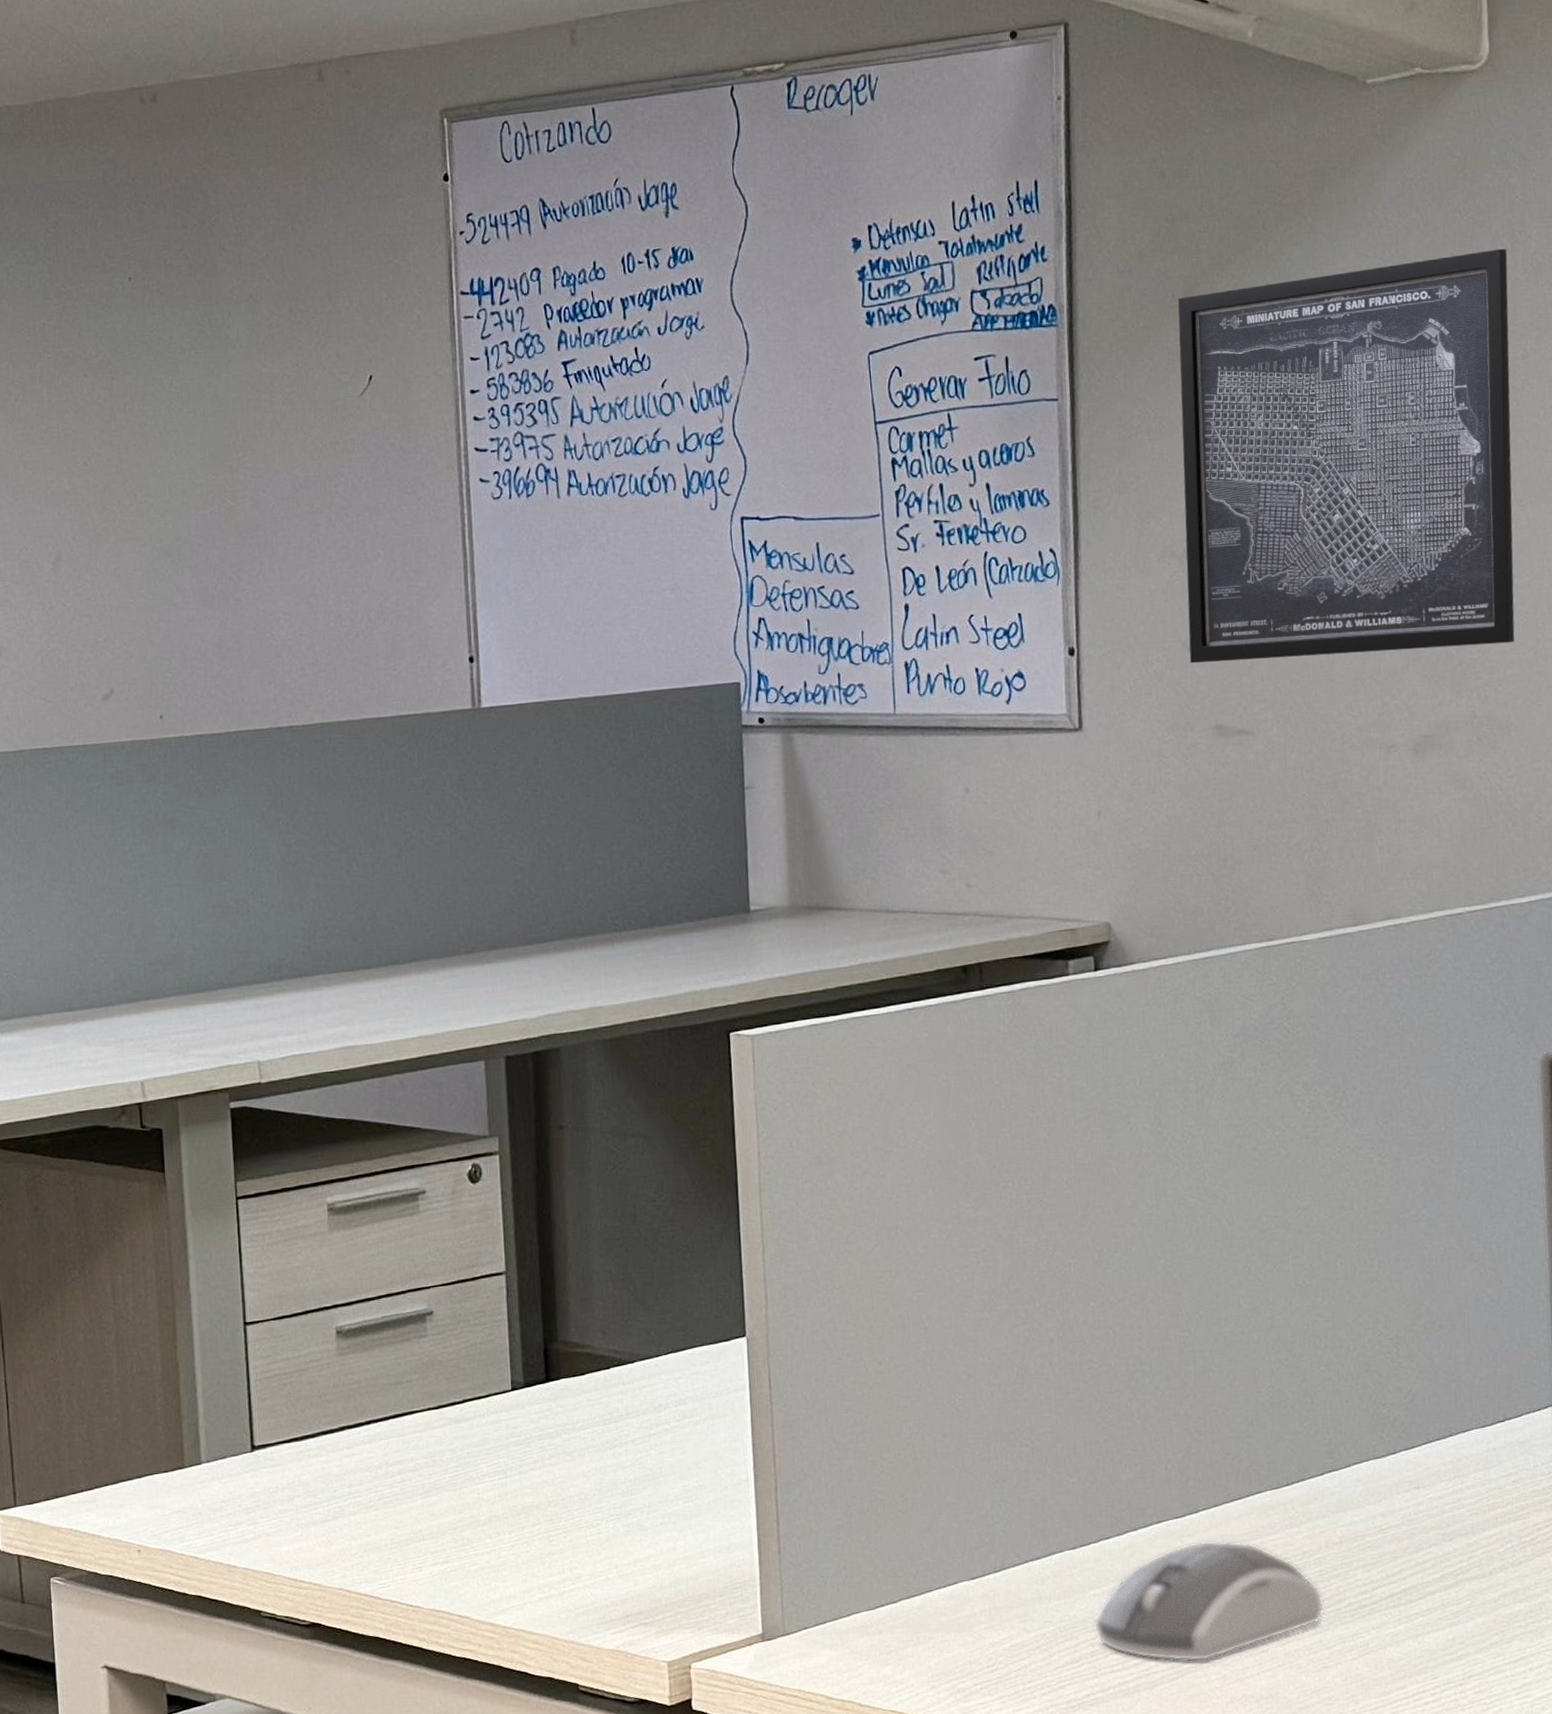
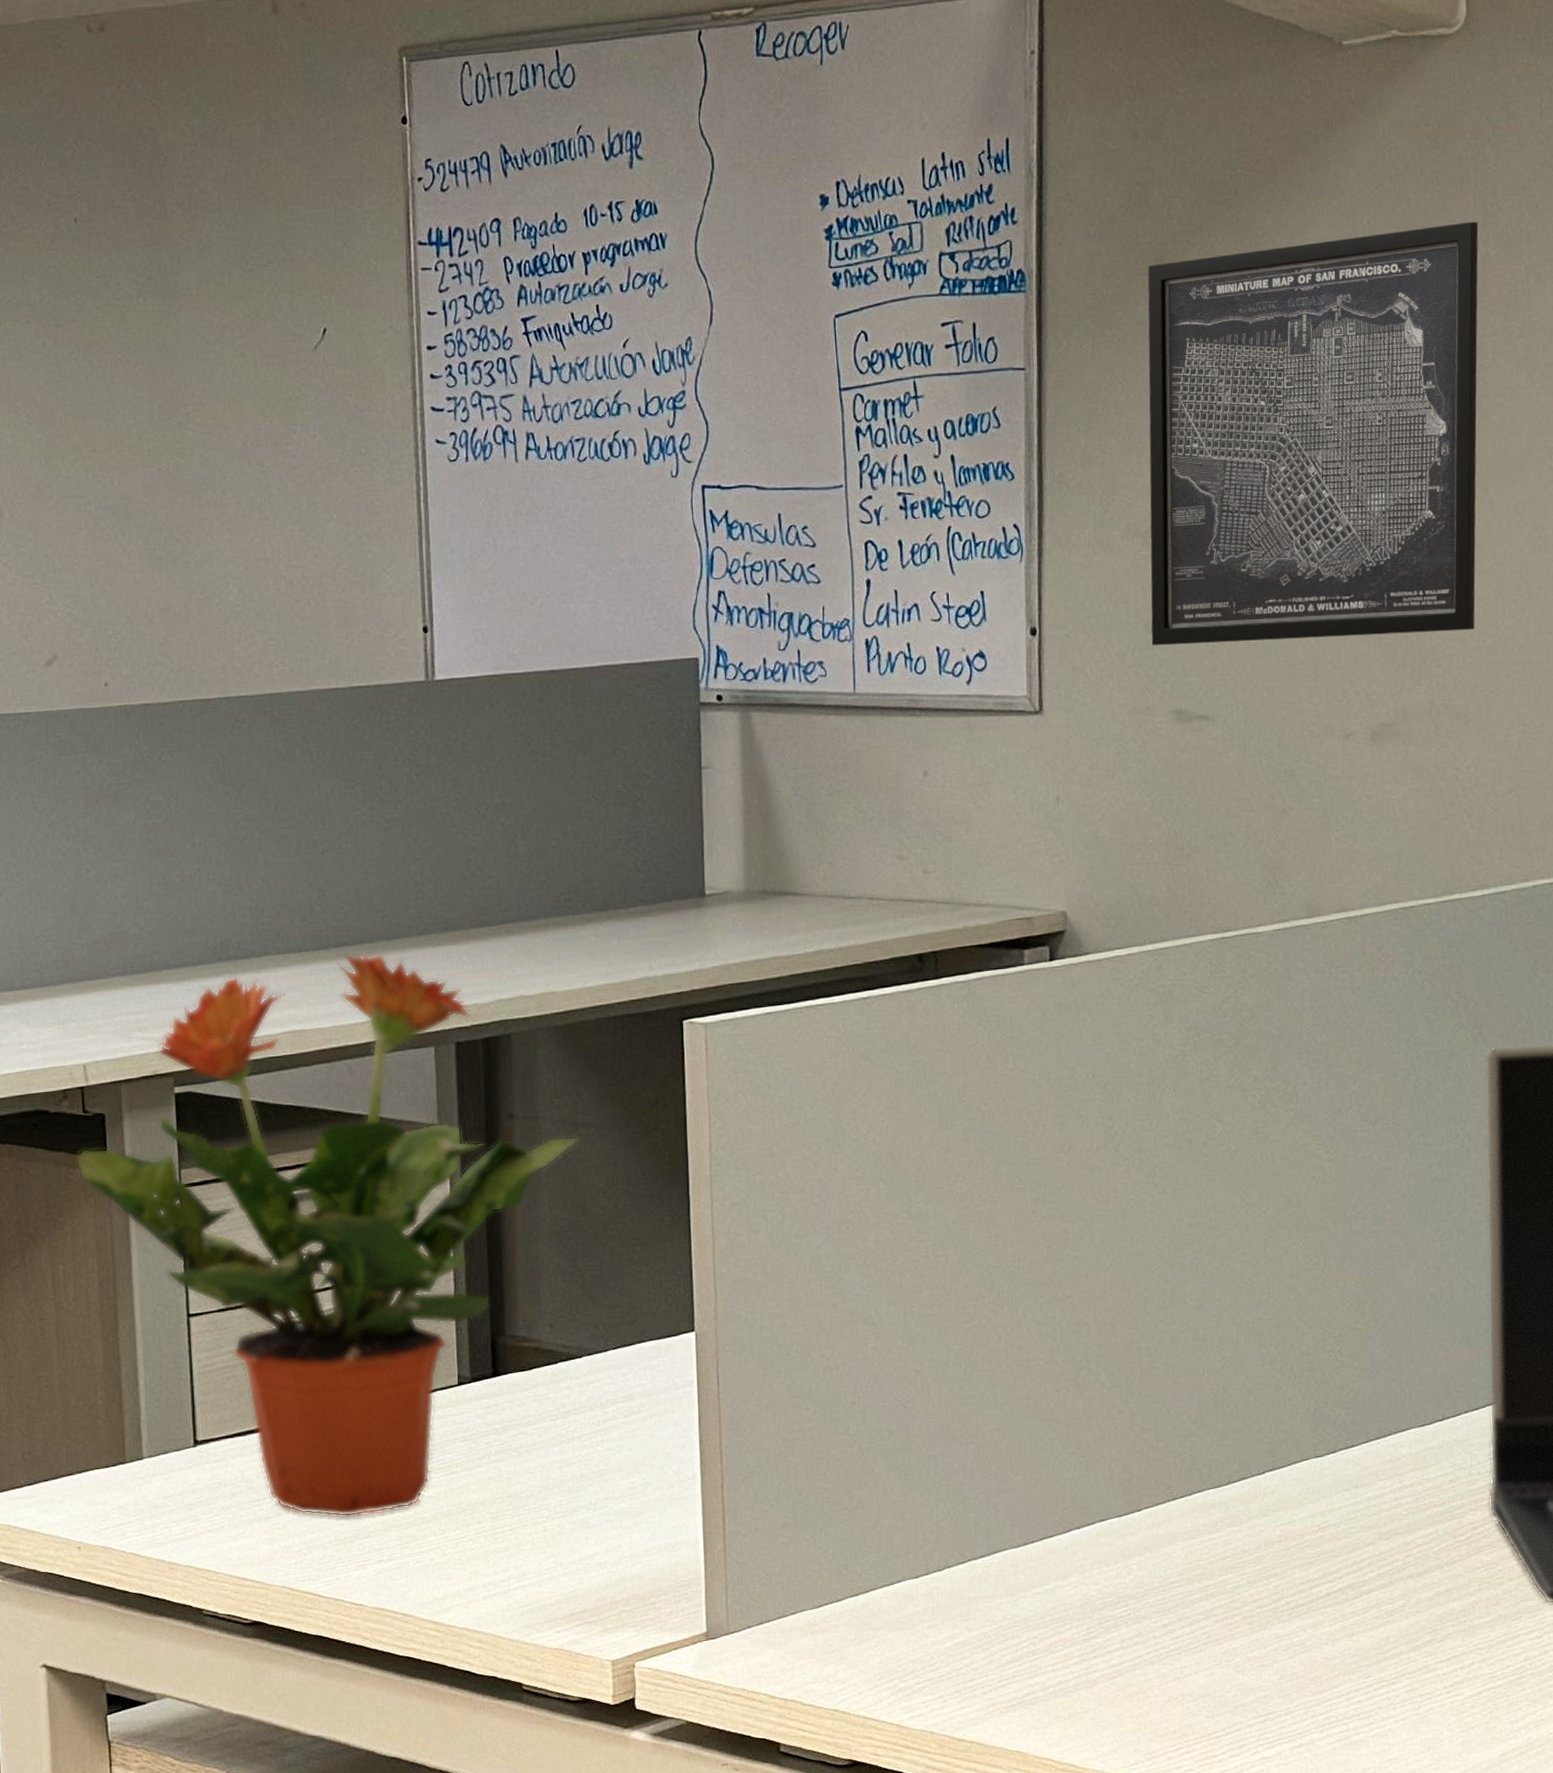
potted plant: none [133,970,629,1521] -> present [75,952,580,1518]
computer mouse: present [1092,1541,1325,1662] -> none [1034,1539,1263,1661]

